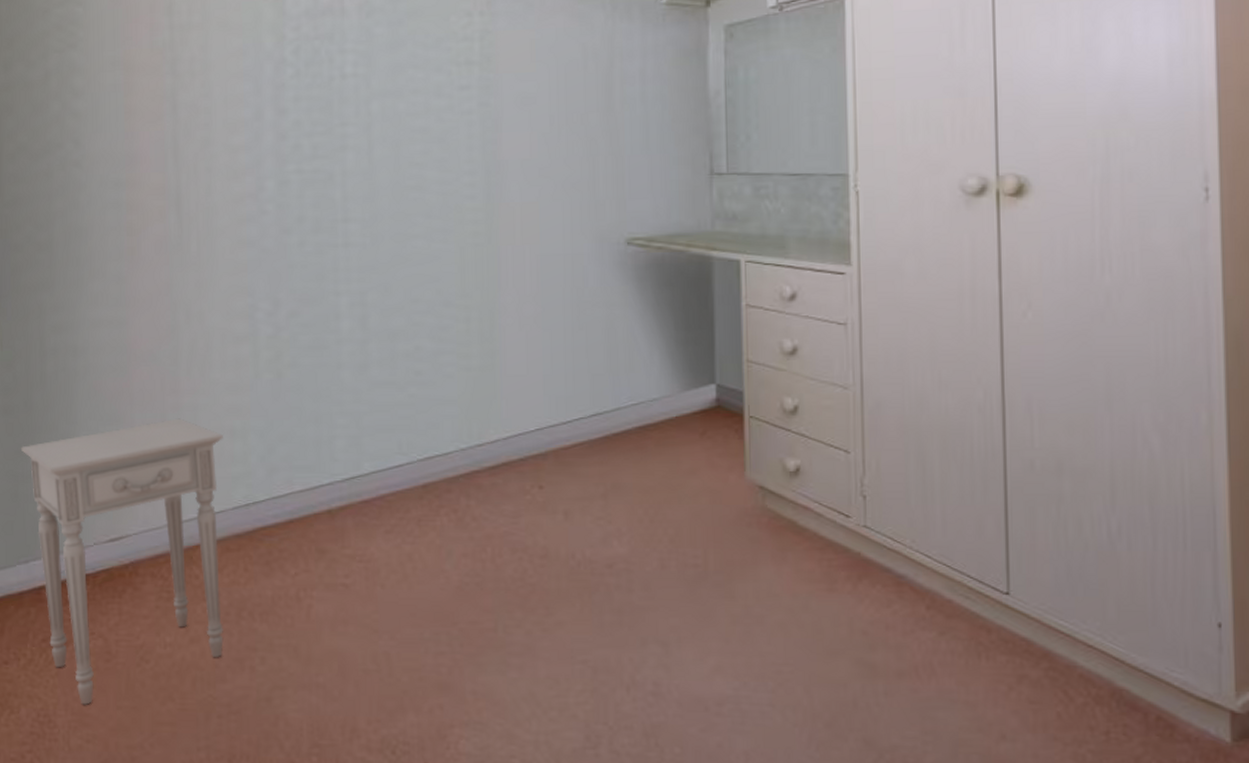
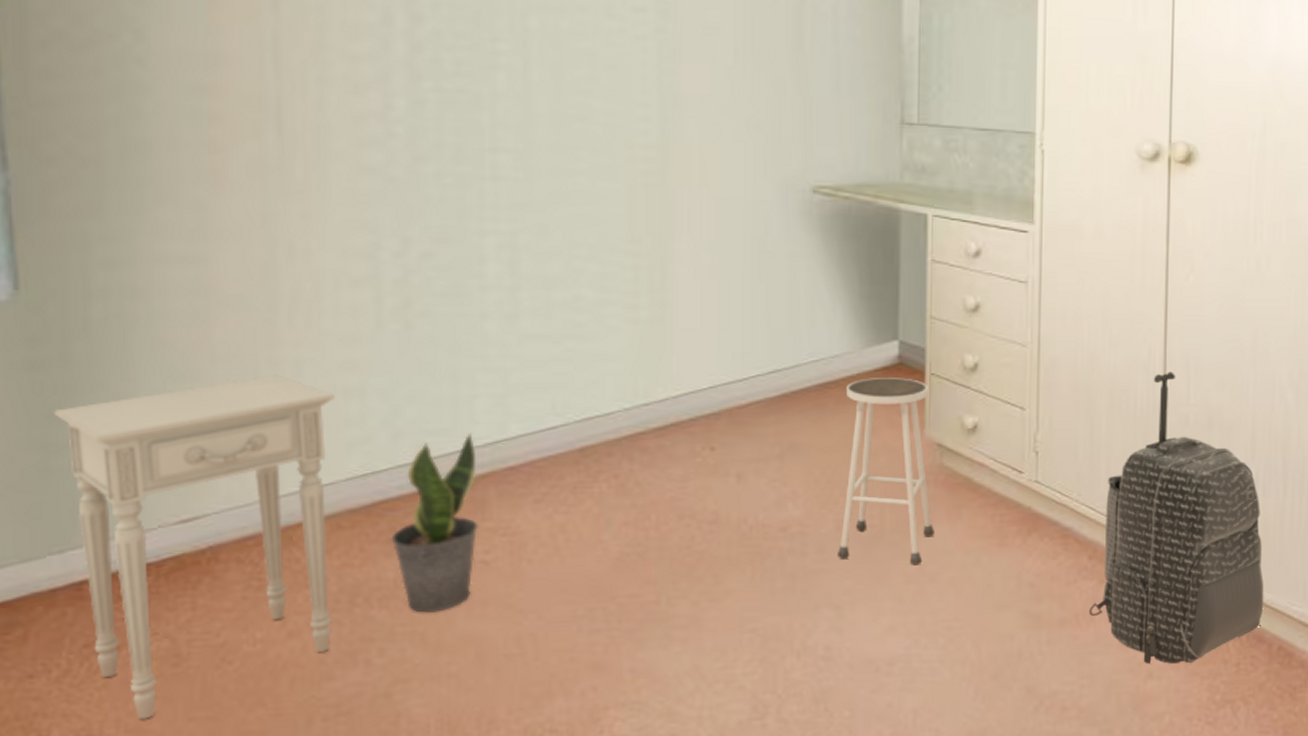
potted plant: none [269,470,340,628] -> present [391,433,480,613]
stool: none [661,420,759,607] -> present [836,378,934,566]
suitcase: none [929,414,1136,728] -> present [1088,372,1264,665]

